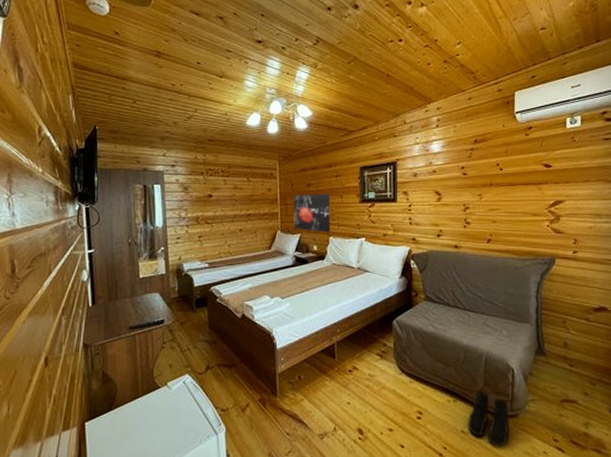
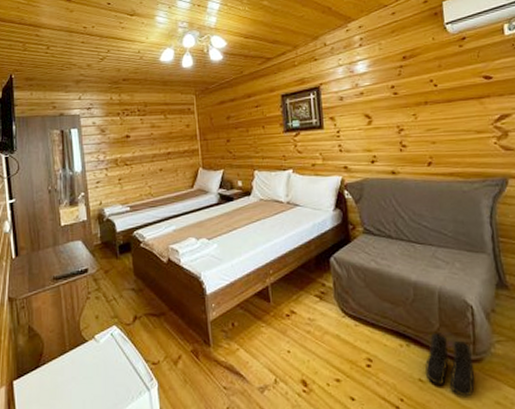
wall art: present [293,193,331,233] -> none [213,125,255,167]

